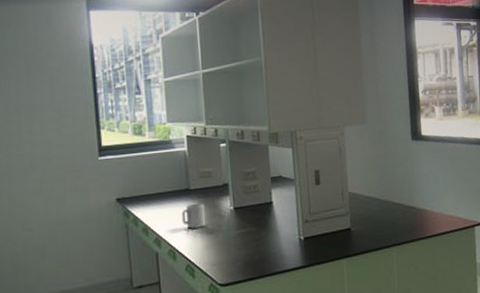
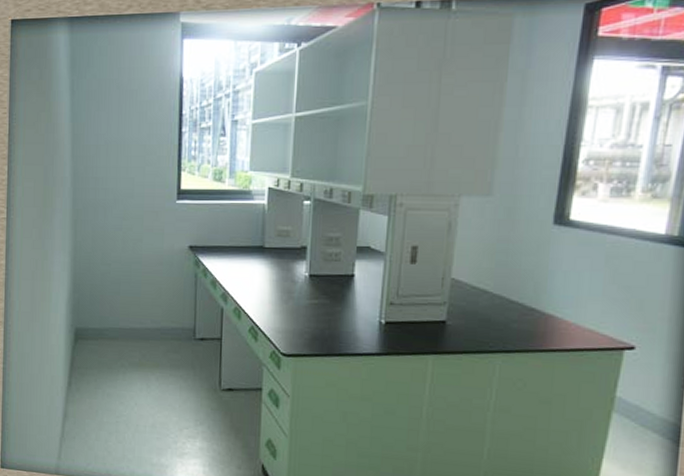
mug: present [181,203,206,229] -> none [251,263,277,290]

